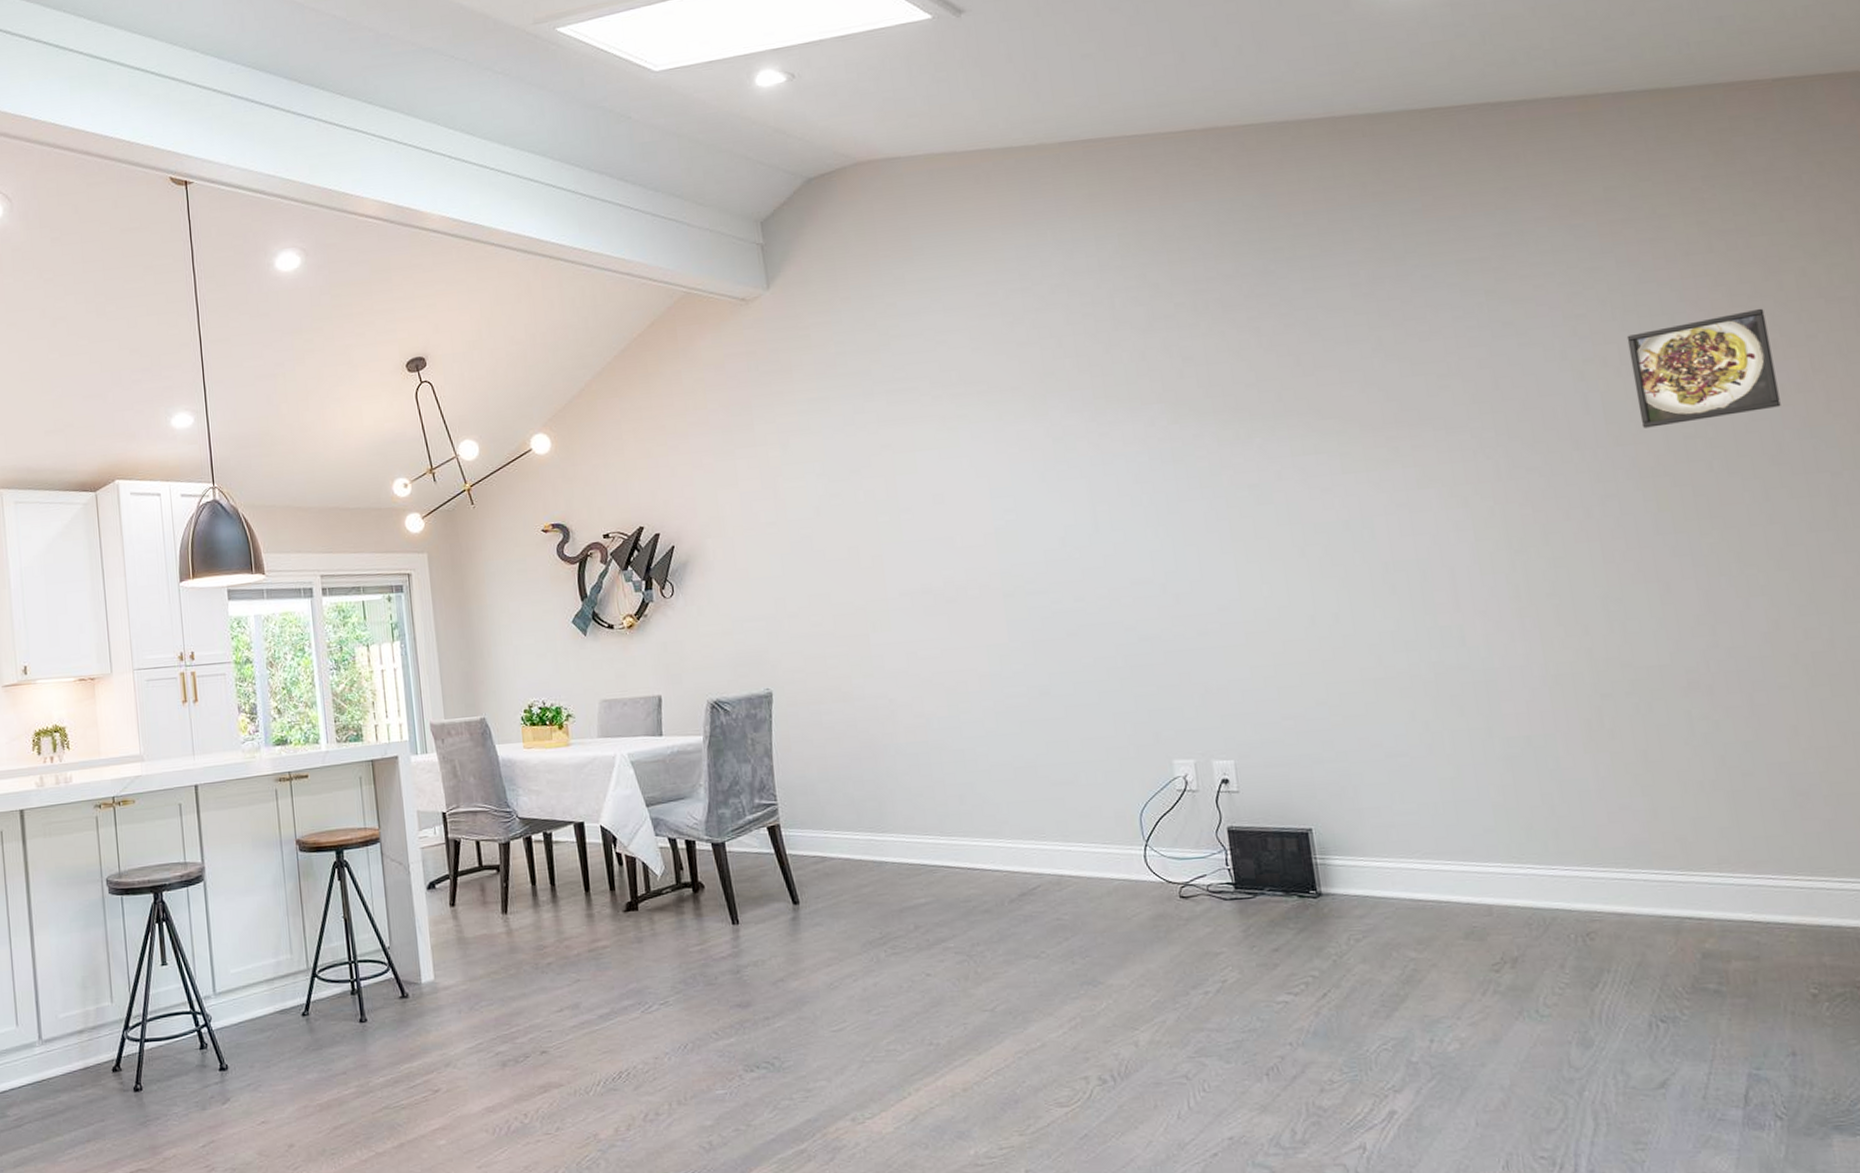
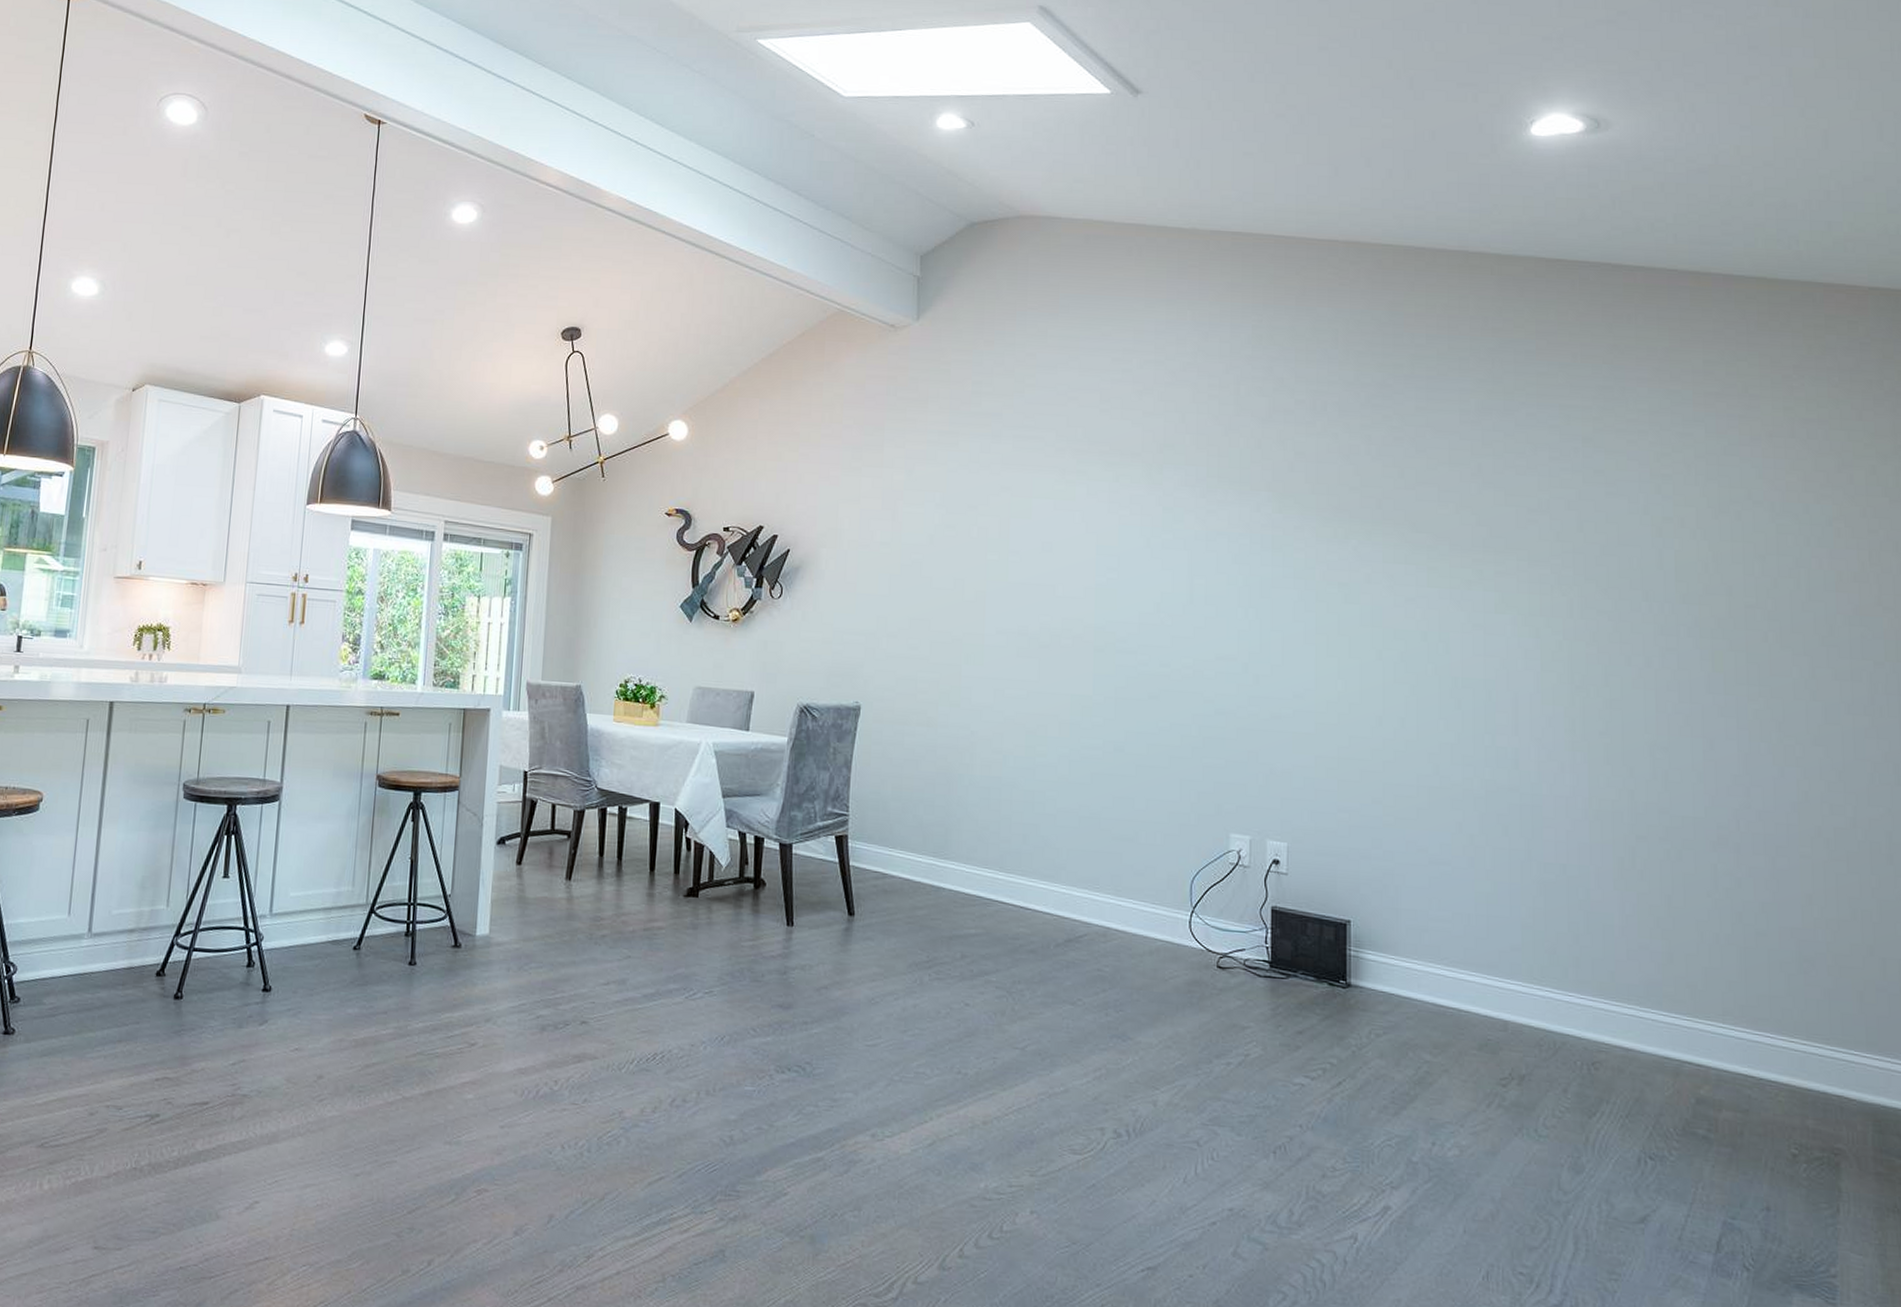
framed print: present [1626,308,1781,428] -> none [1705,497,1837,593]

